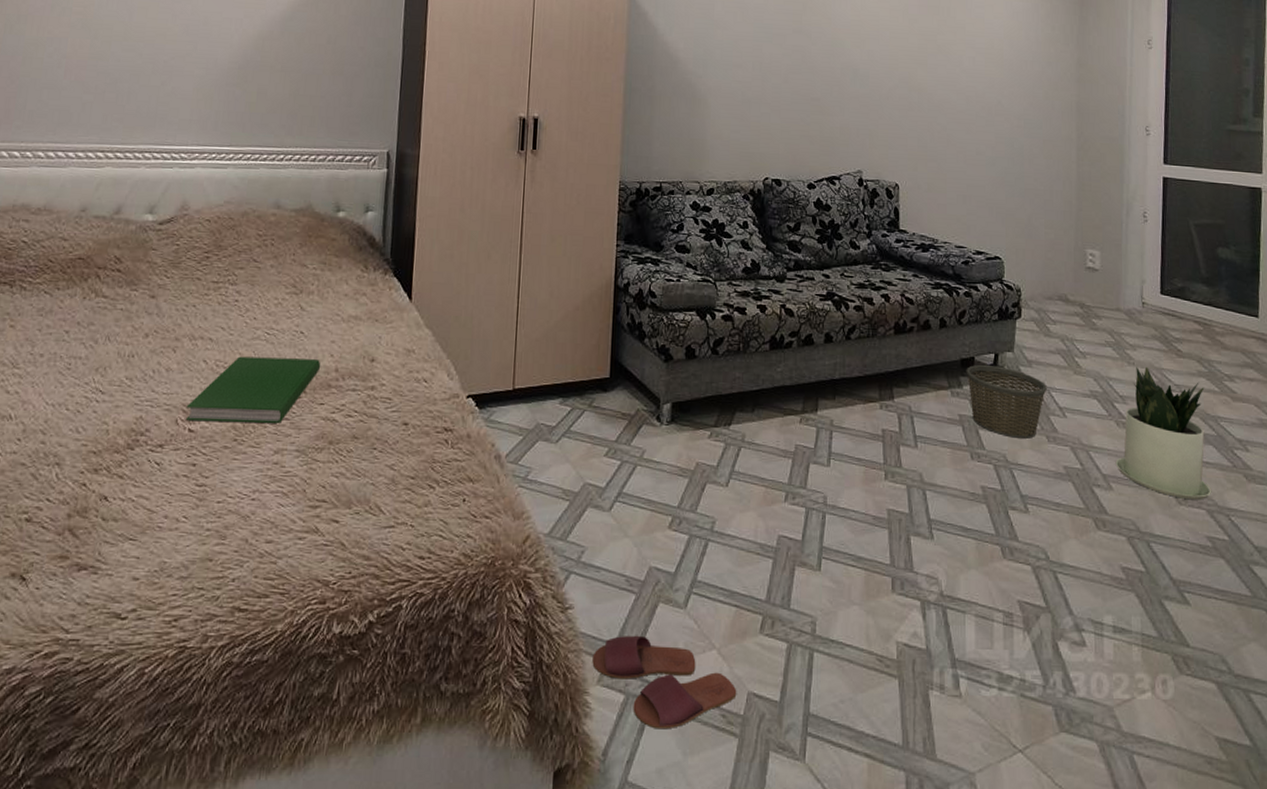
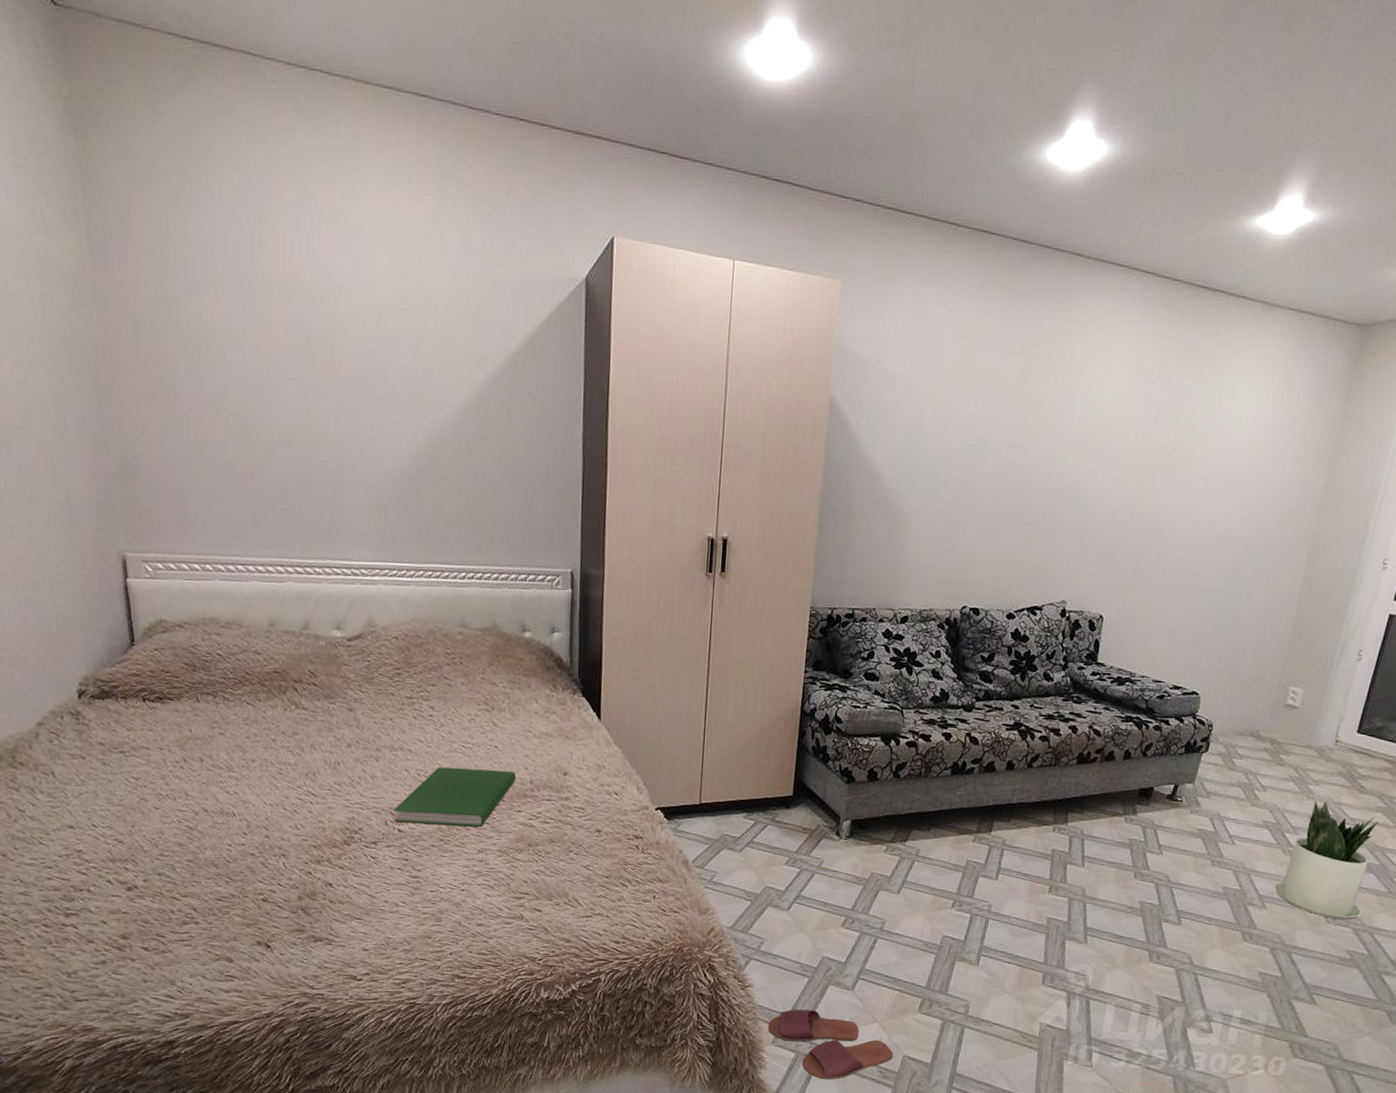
basket: present [966,365,1047,439] -> none [1142,794,1221,862]

